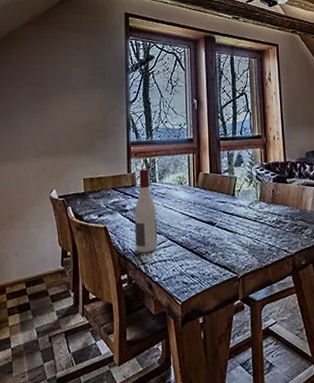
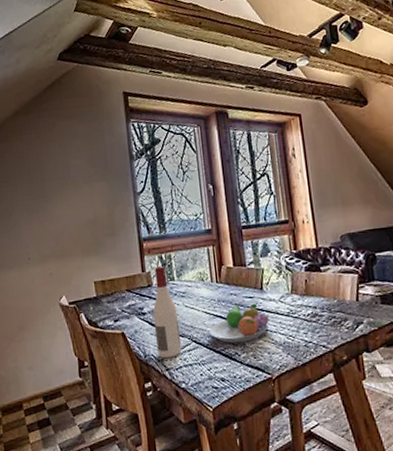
fruit bowl: none [183,208,238,243] -> present [208,303,270,344]

